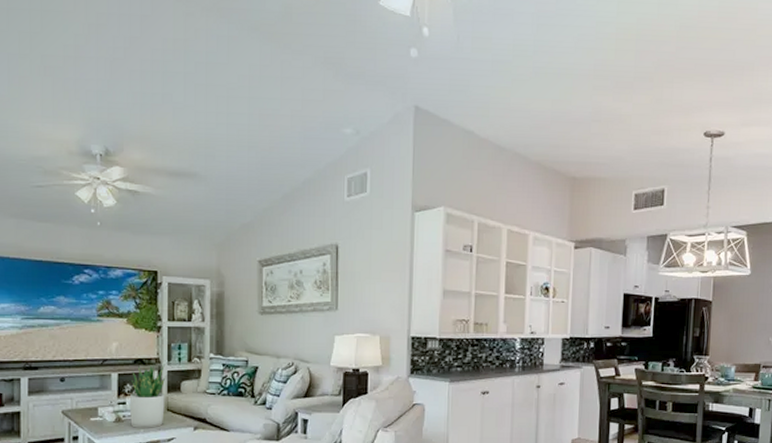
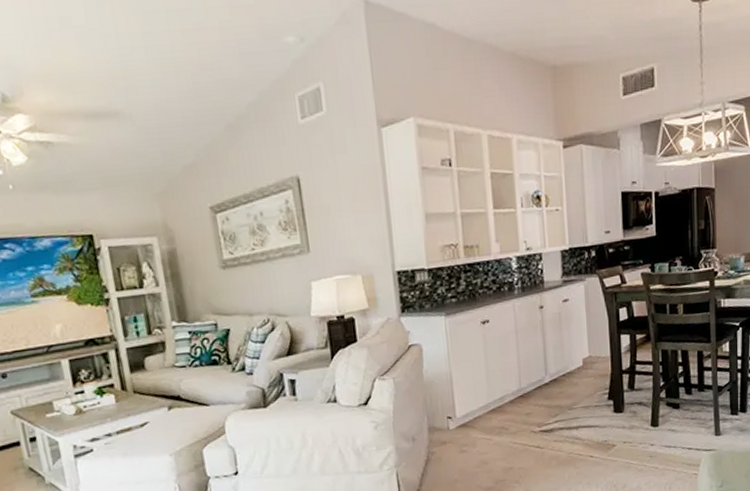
planter: present [130,364,165,429] -> none [84,341,132,418]

